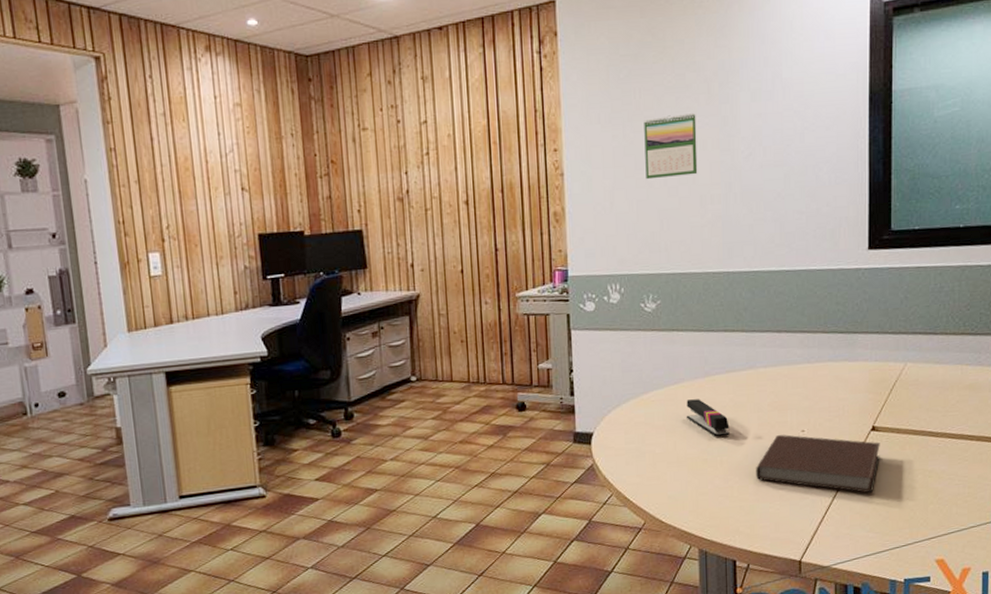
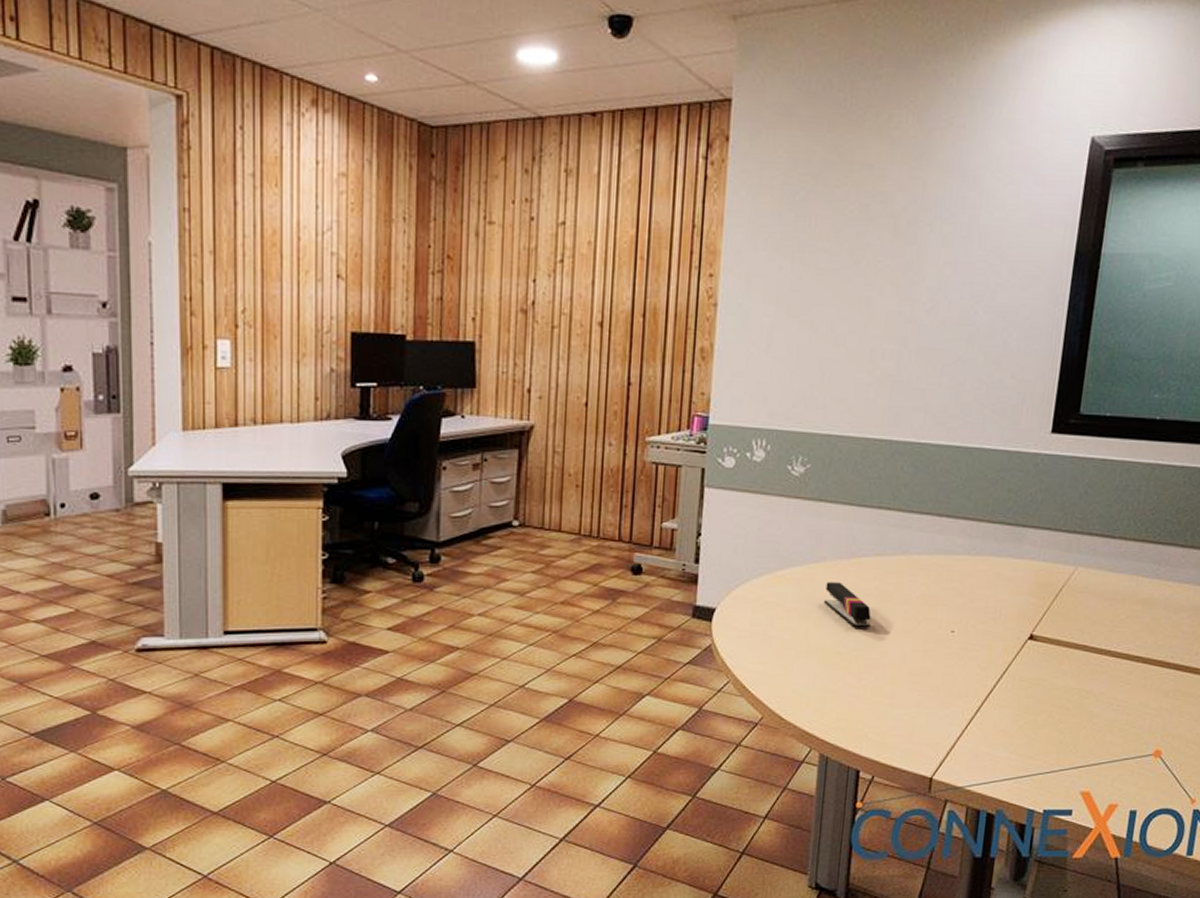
calendar: present [644,113,698,180] -> none [811,251,877,324]
notebook: present [756,434,880,494] -> none [894,634,1037,710]

